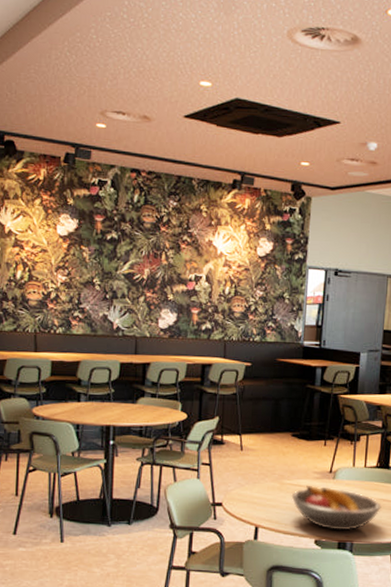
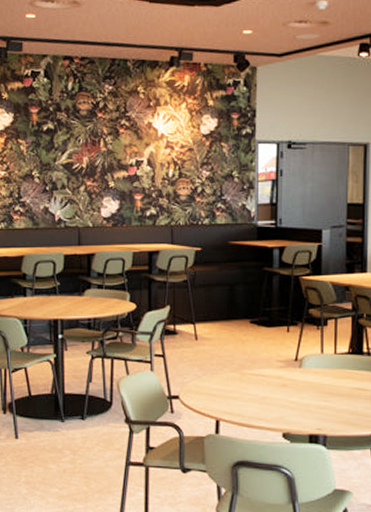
fruit bowl: present [291,486,382,531] -> none [253,376,357,423]

